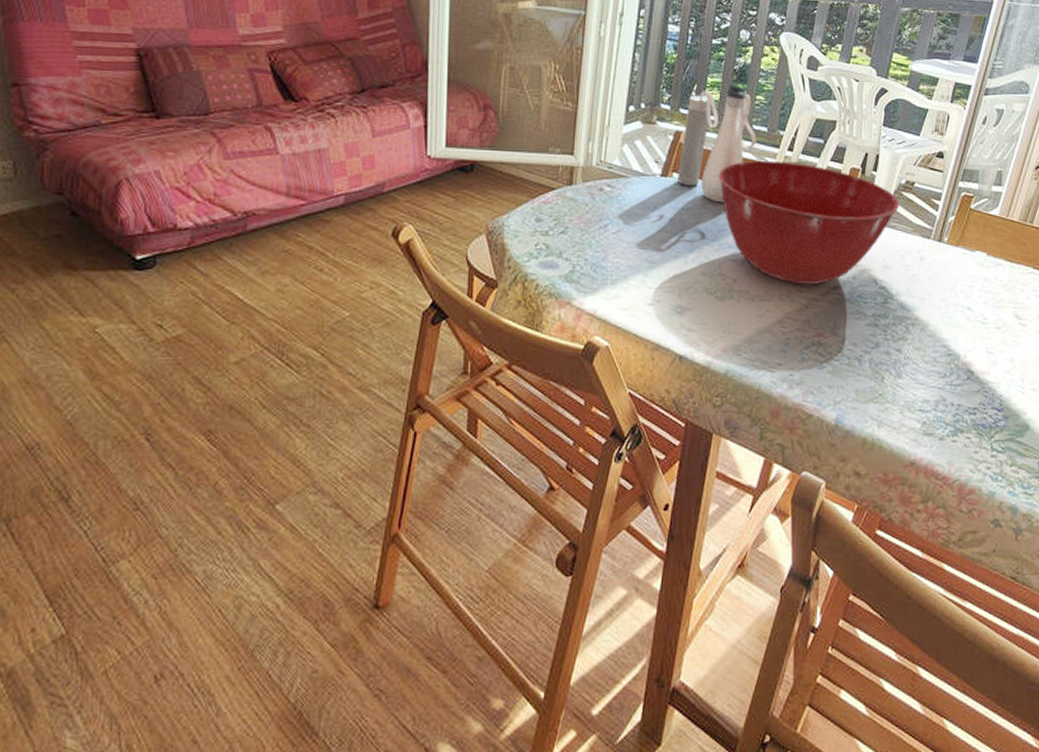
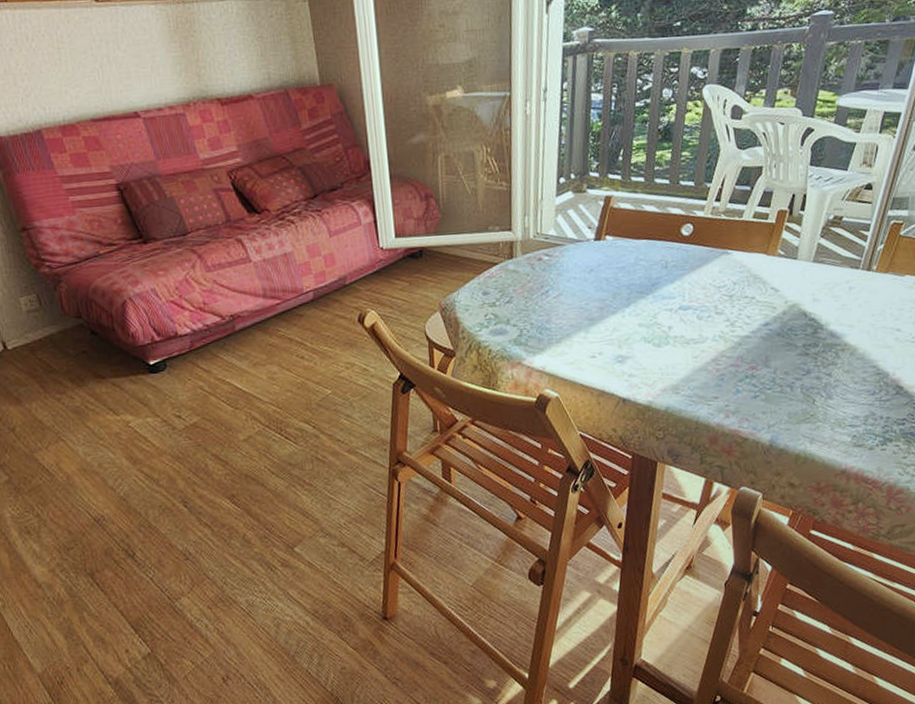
water bottle: present [678,86,757,203] -> none [610,145,685,259]
mixing bowl: present [718,160,900,284] -> none [649,212,828,325]

